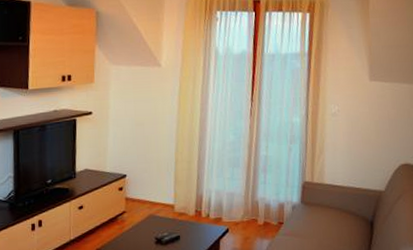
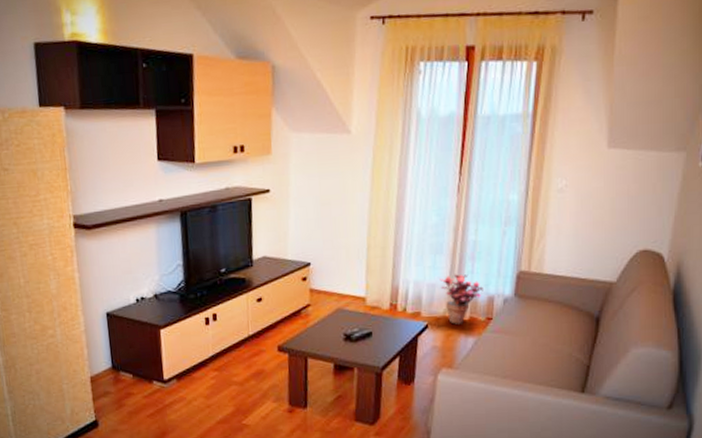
potted plant: none [237,184,275,228] -> present [439,274,483,324]

